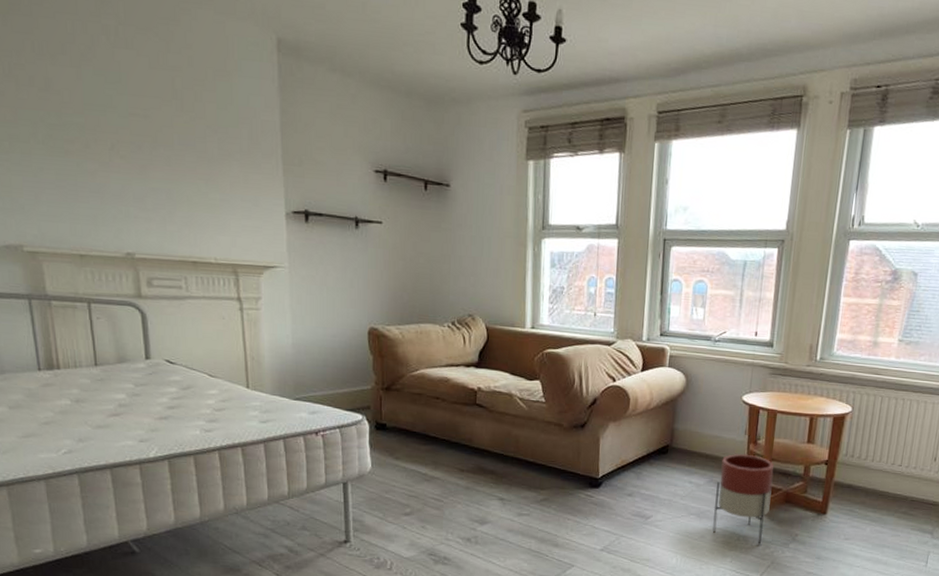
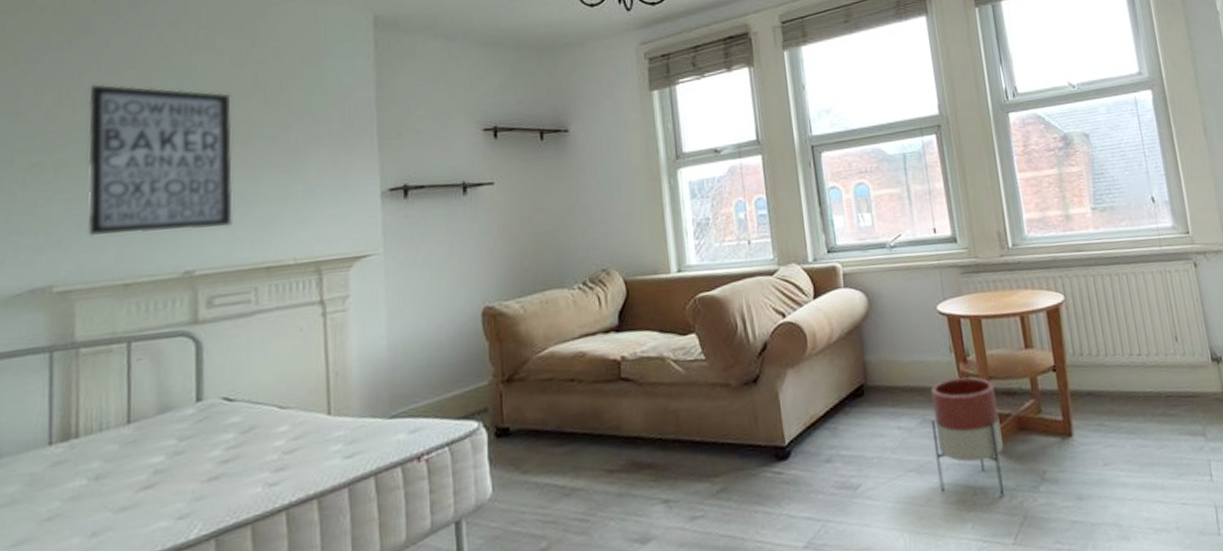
wall art: none [28,65,162,221] -> present [87,84,233,237]

